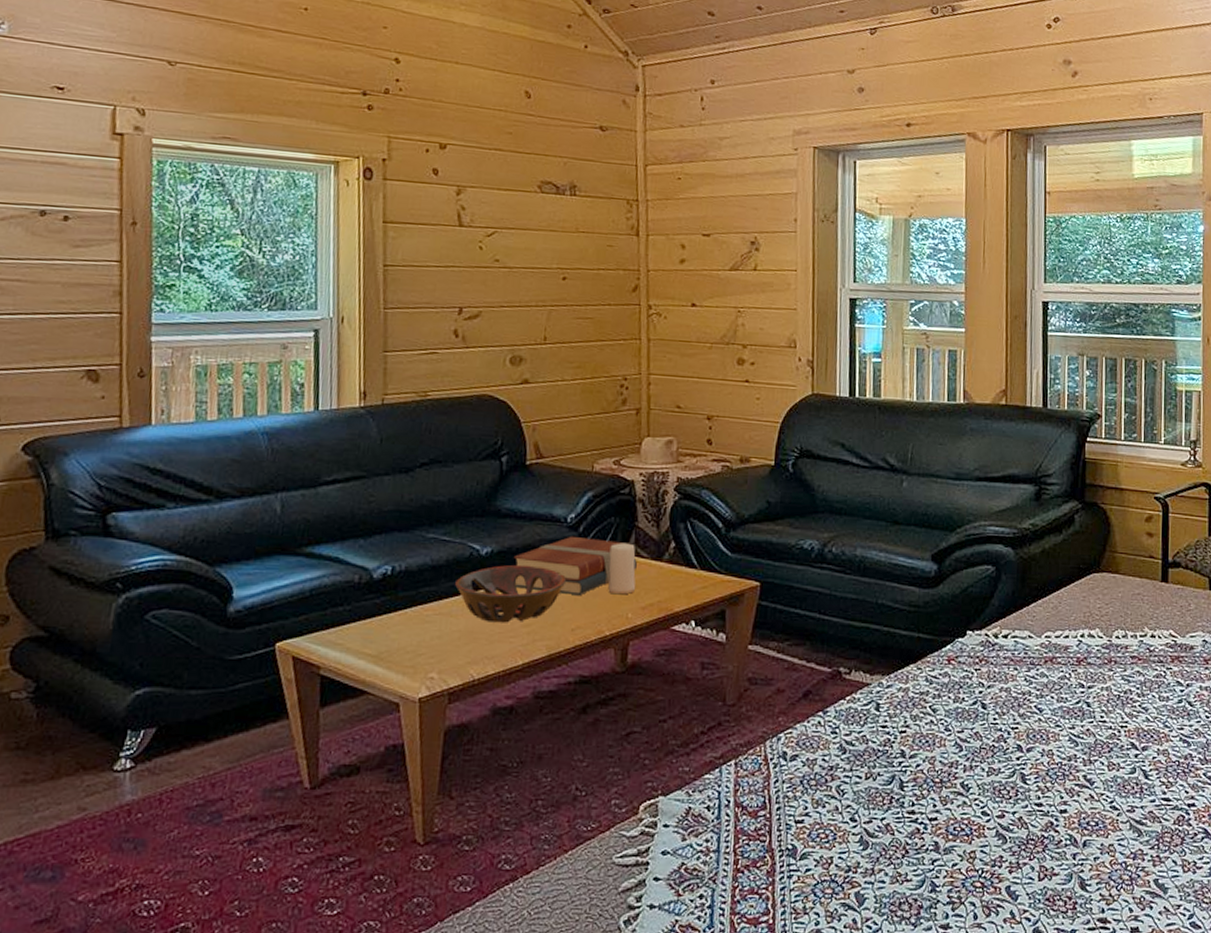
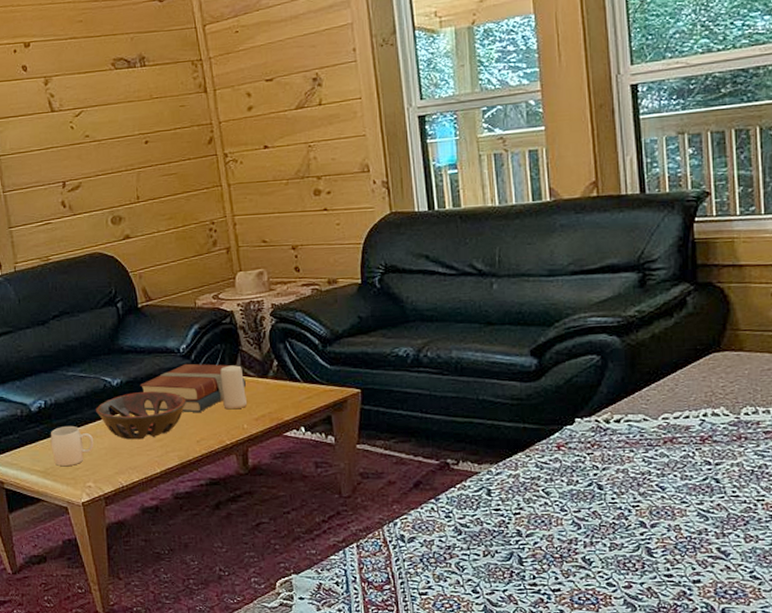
mug: none [390,599,447,651] -> present [50,425,94,467]

